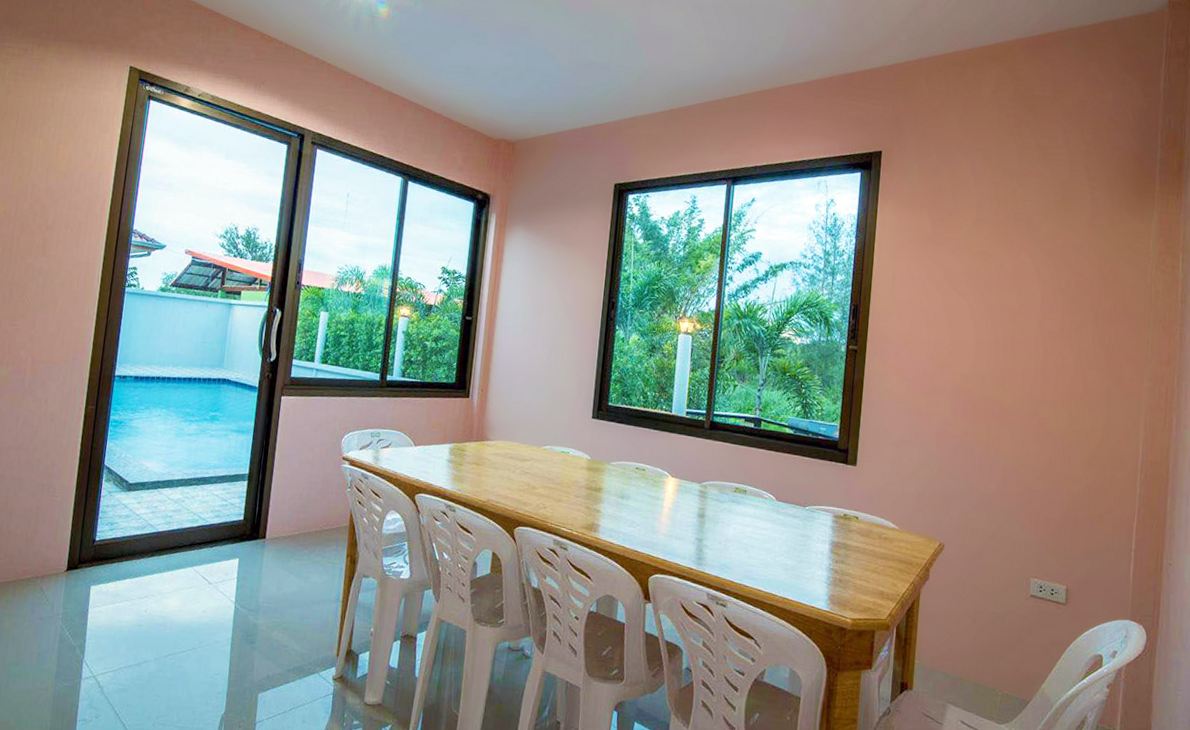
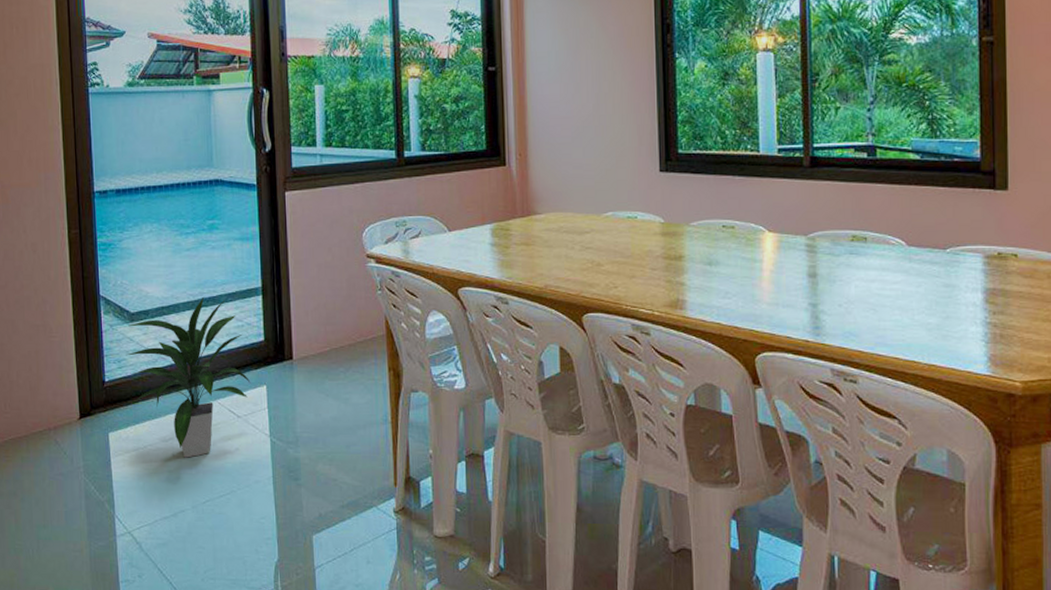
indoor plant: none [118,476,226,615] -> present [126,296,251,458]

